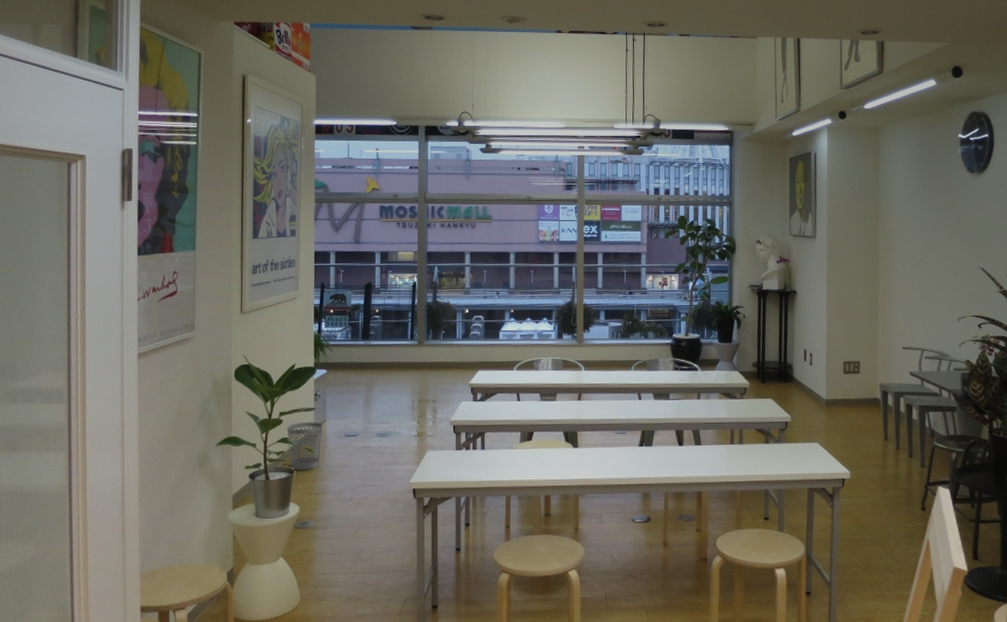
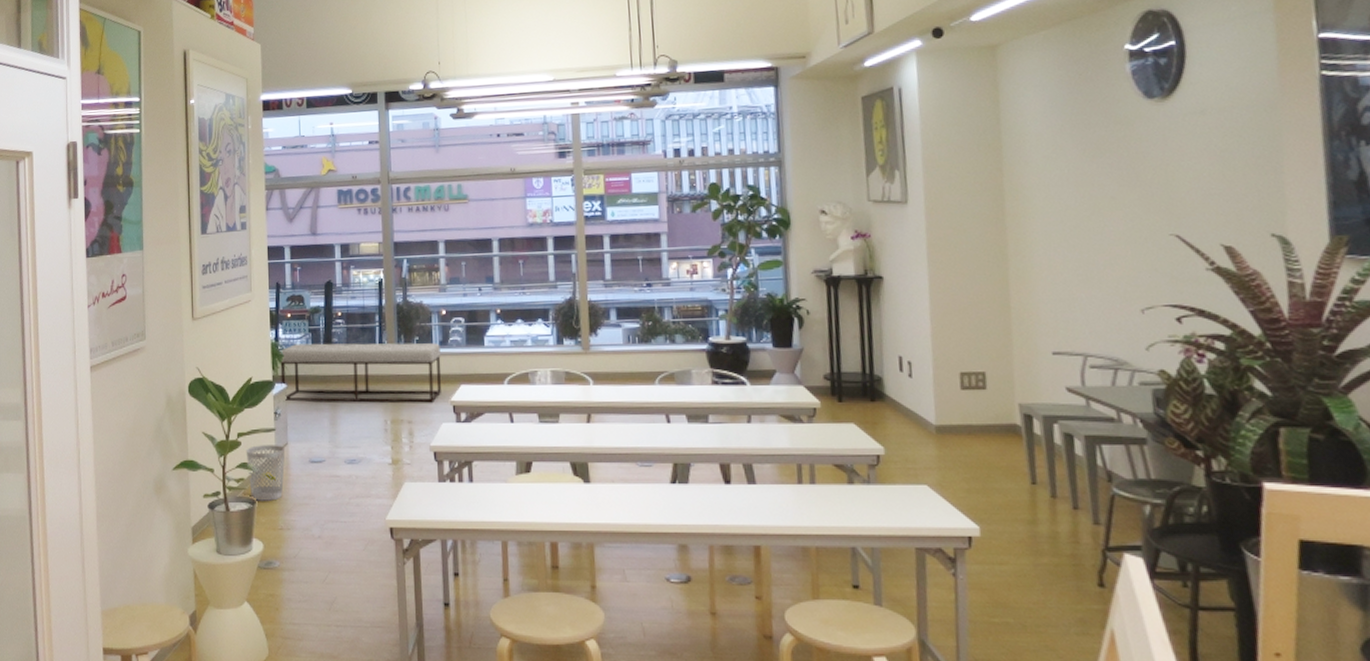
bench: none [322,335,463,386] -> present [280,342,442,403]

